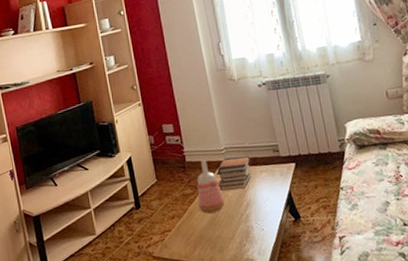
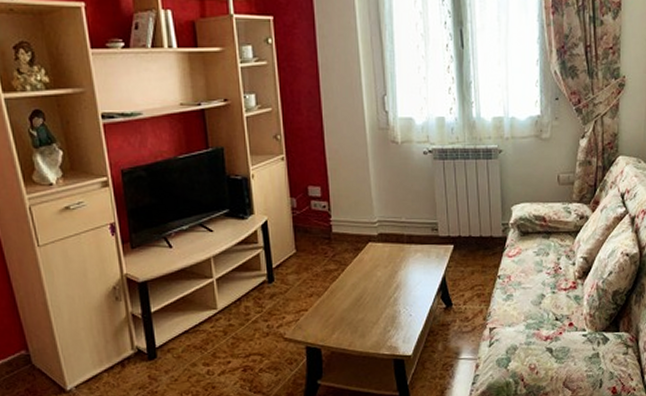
vase: present [197,160,225,214] -> none [342,232,372,293]
book stack: present [216,155,252,191] -> none [365,231,405,270]

